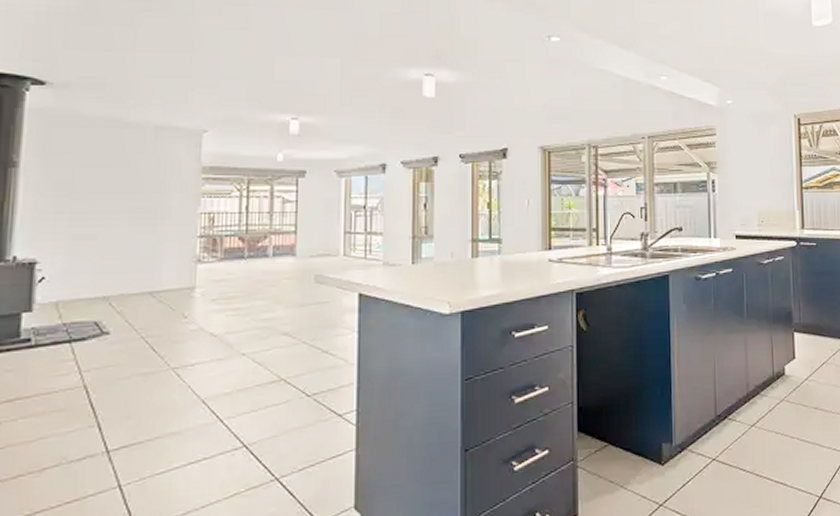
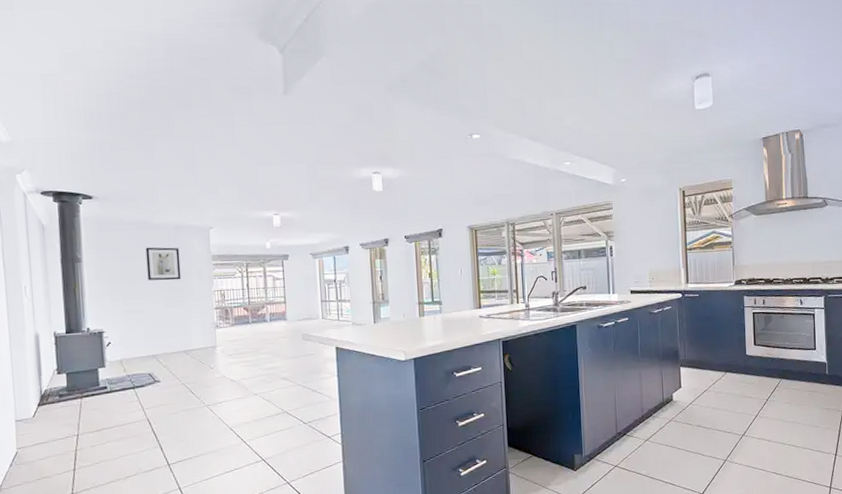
wall art: none [109,151,158,197] -> present [145,247,181,281]

